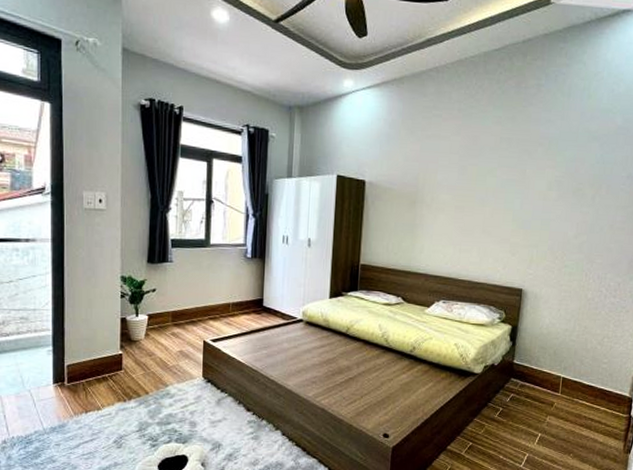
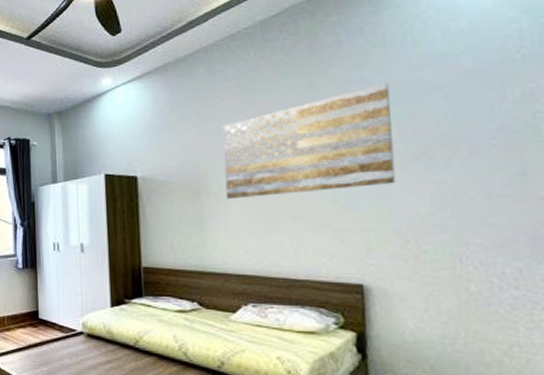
wall art: none [436,127,567,212] -> present [222,83,396,200]

